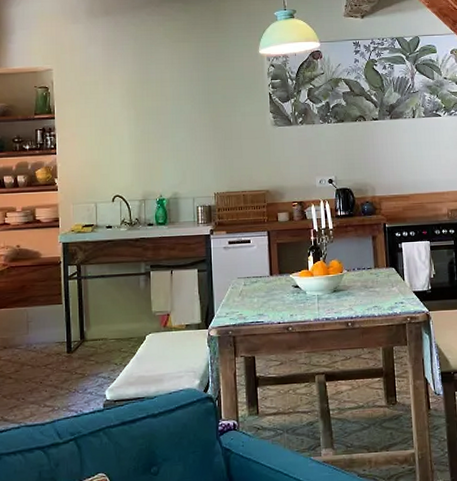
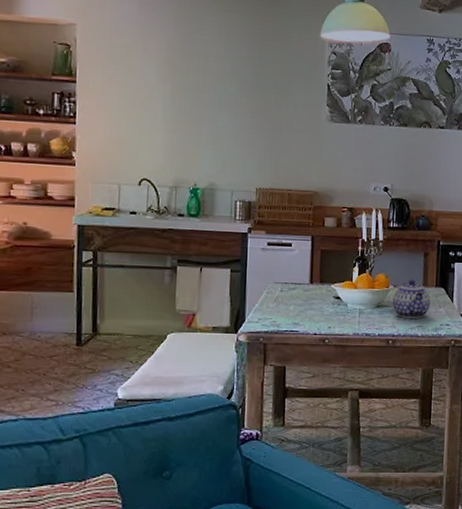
teapot: none [347,262,384,300] -> present [392,279,431,318]

